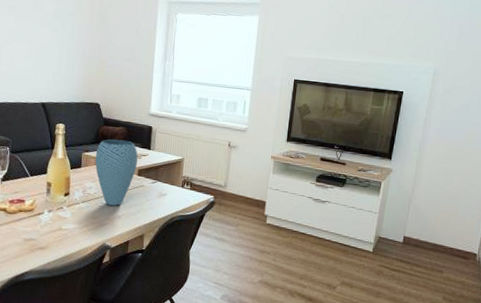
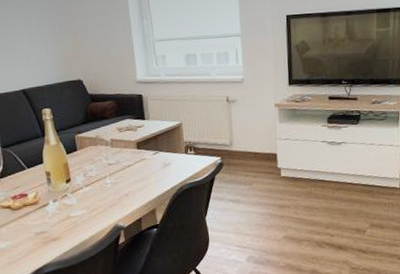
vase: present [95,139,138,206] -> none [88,114,134,185]

